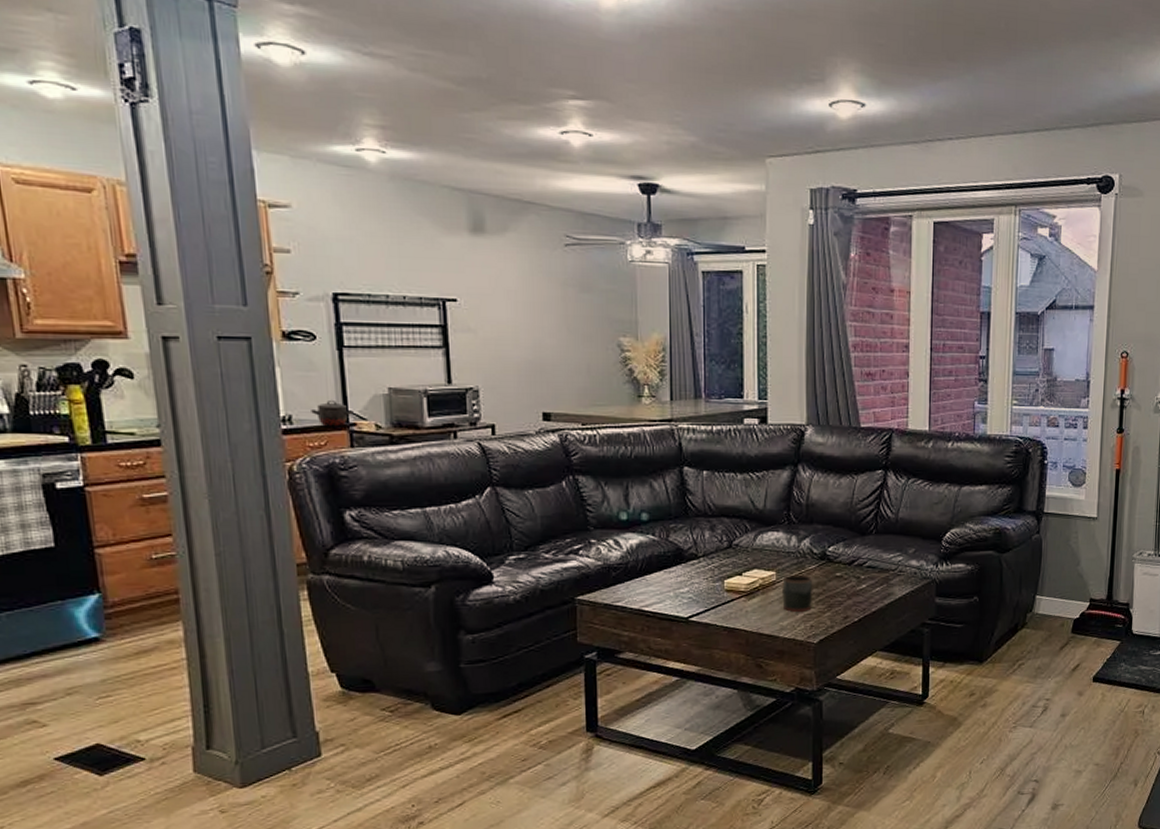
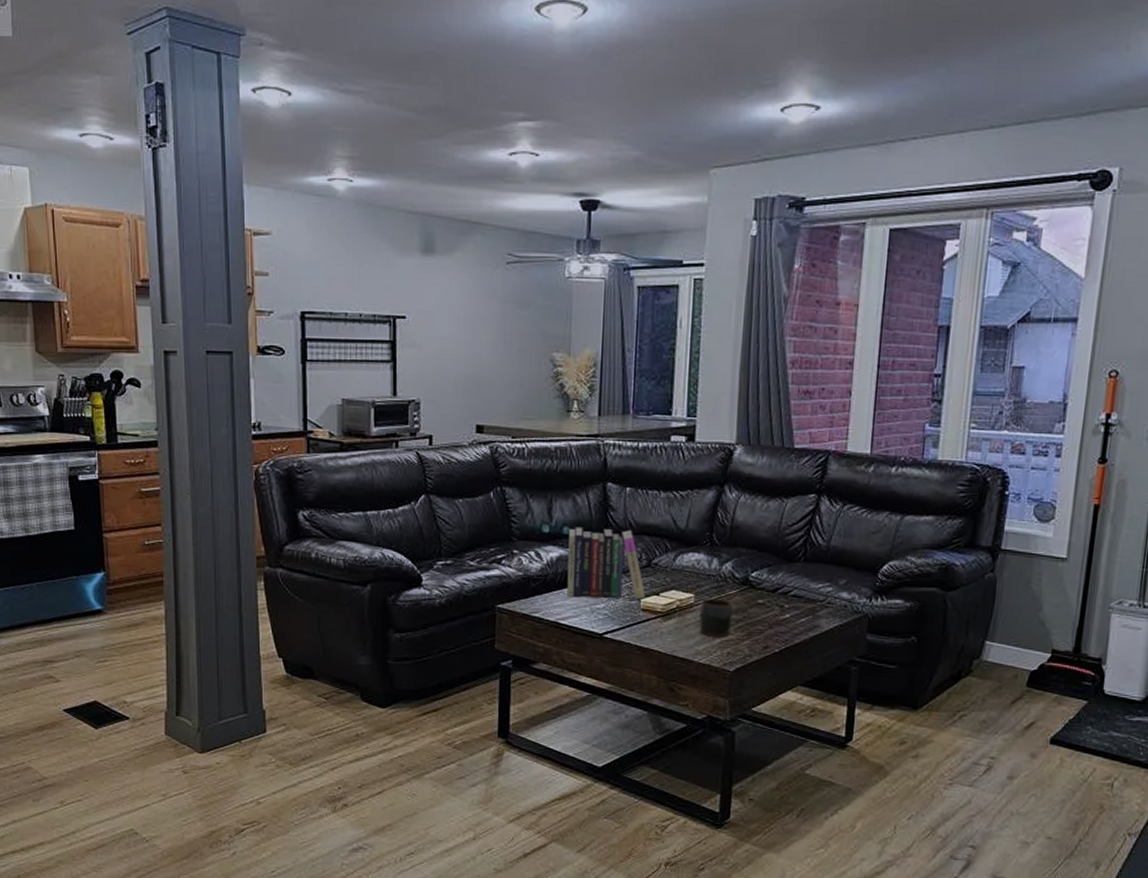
cooking pot: present [311,399,354,427] -> none [277,408,311,434]
books: none [648,512,729,584] -> present [567,527,646,600]

